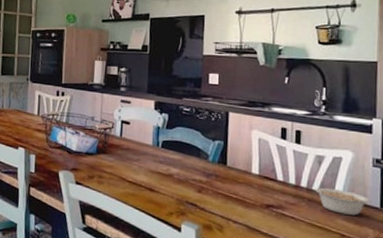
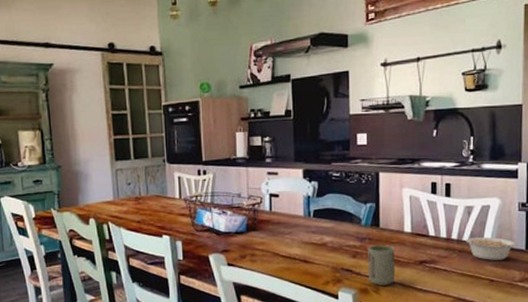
cup: none [212,182,242,225] -> present [368,244,396,286]

